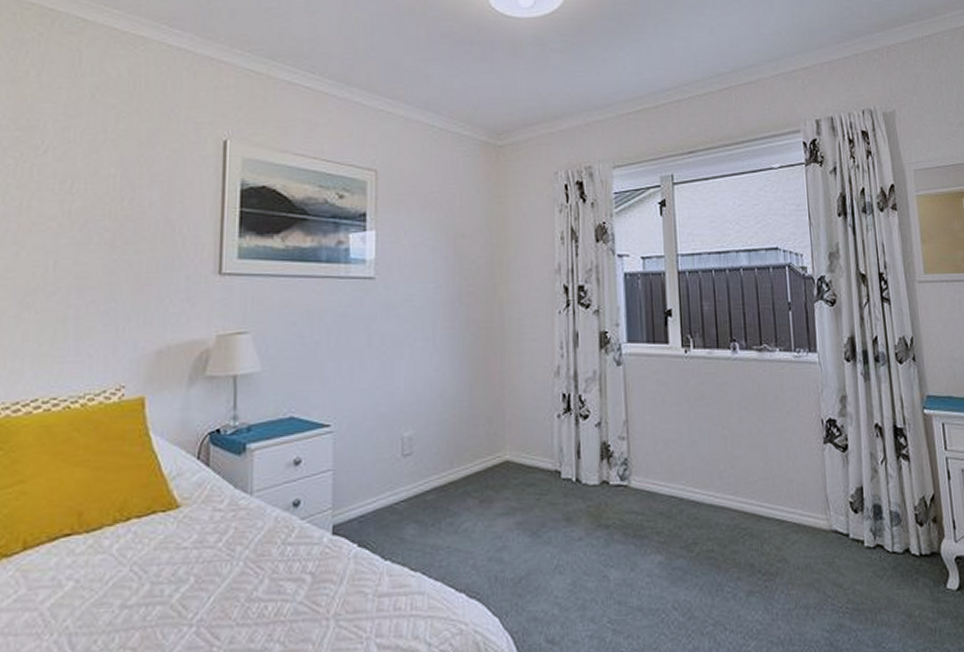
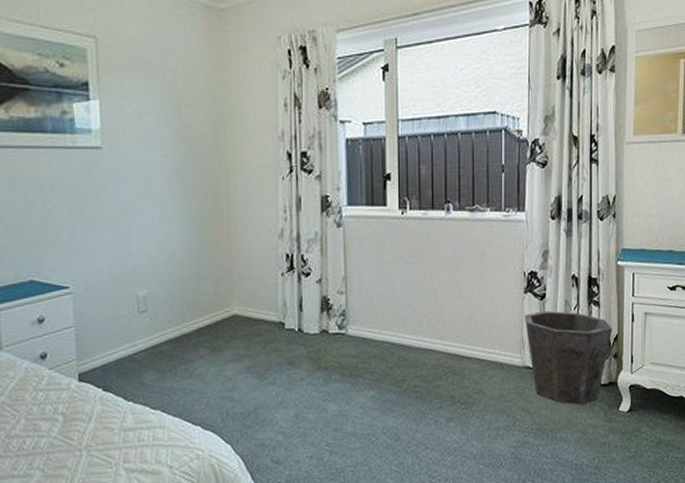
waste bin: none [826,464,928,581] -> present [524,310,613,406]

